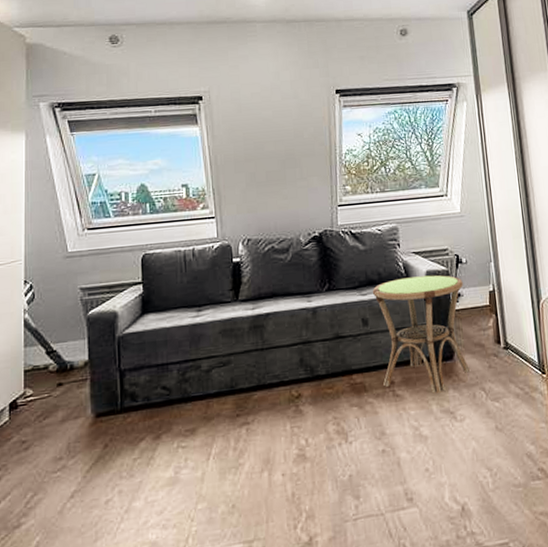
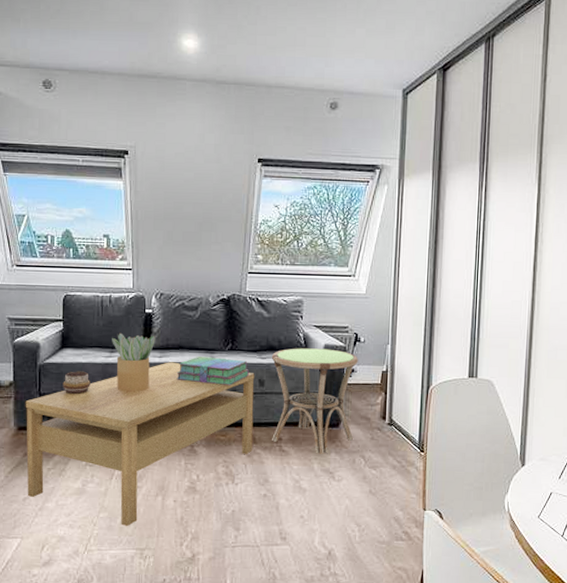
coffee table: none [103,312,364,516] -> present [25,362,255,526]
decorative bowl: none [146,337,177,365] -> present [63,371,90,394]
potted plant: none [198,286,246,354] -> present [112,332,155,392]
stack of books: none [272,300,351,332] -> present [176,357,249,385]

